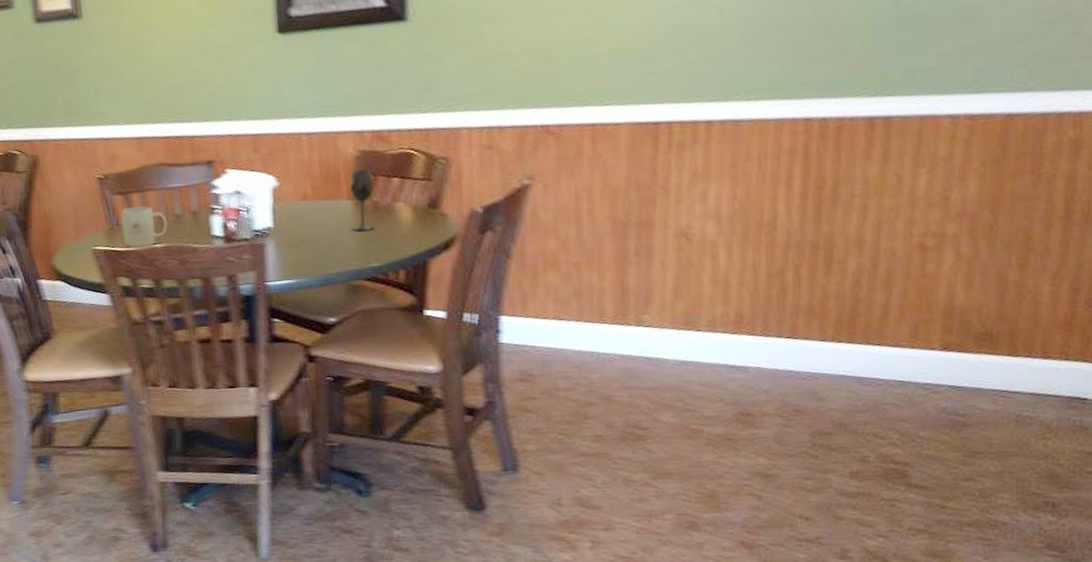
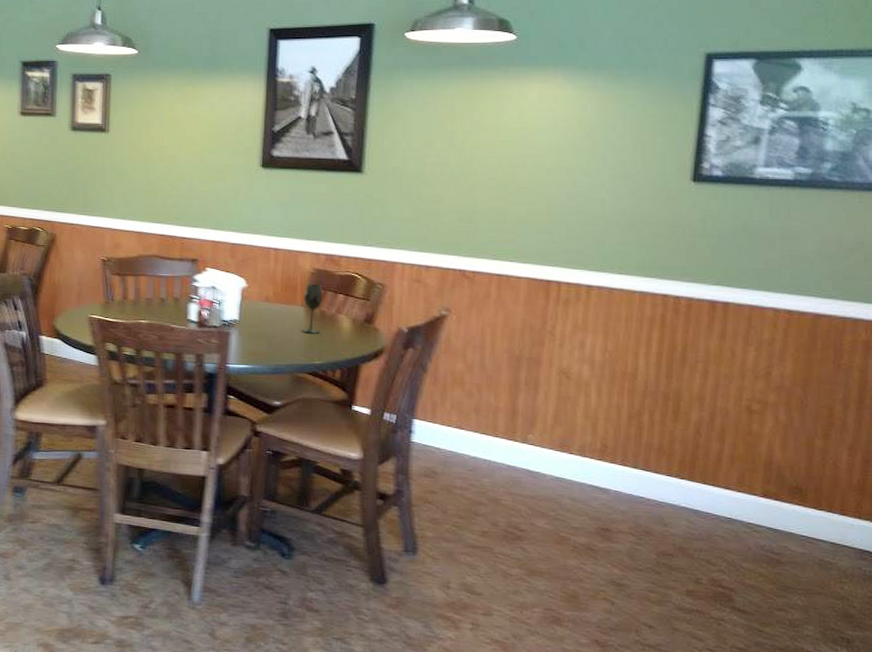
mug: present [121,206,168,248] -> none [115,287,154,321]

